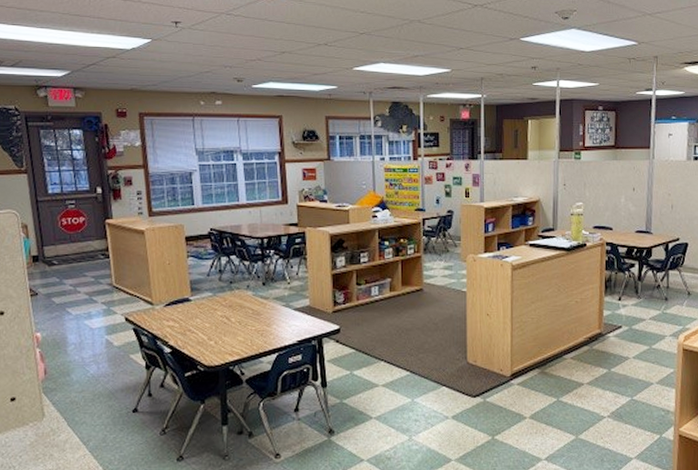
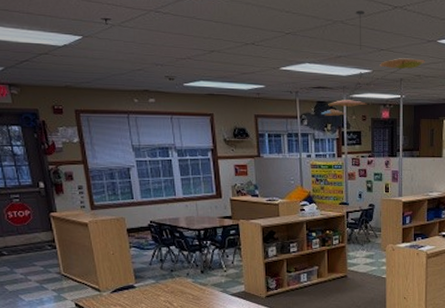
ceiling mobile: none [396,9,508,139] -> present [321,10,425,138]

